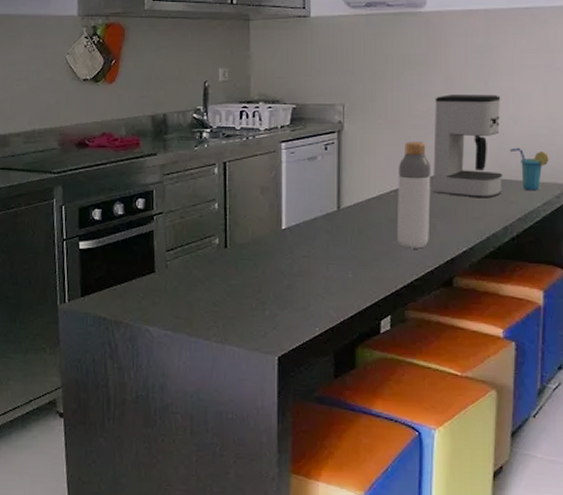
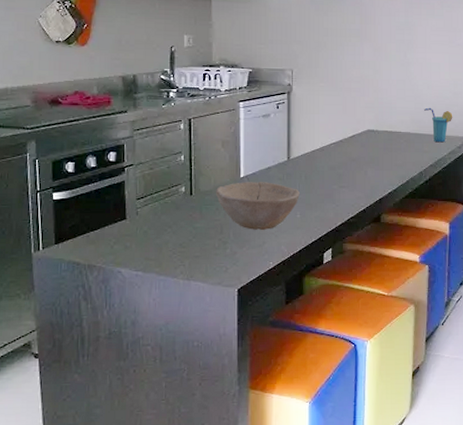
bowl: none [254,234,352,292] -> present [216,182,300,231]
bottle: present [398,141,431,249] -> none [337,101,363,192]
coffee maker: present [432,94,503,199] -> none [364,63,419,149]

